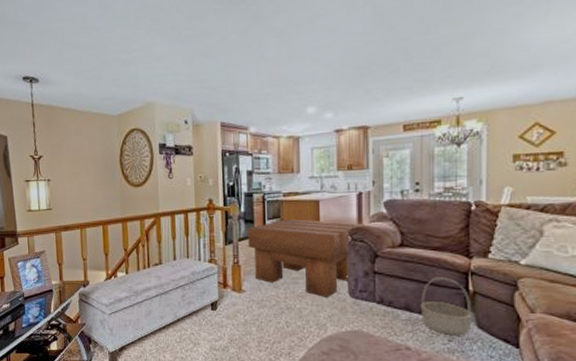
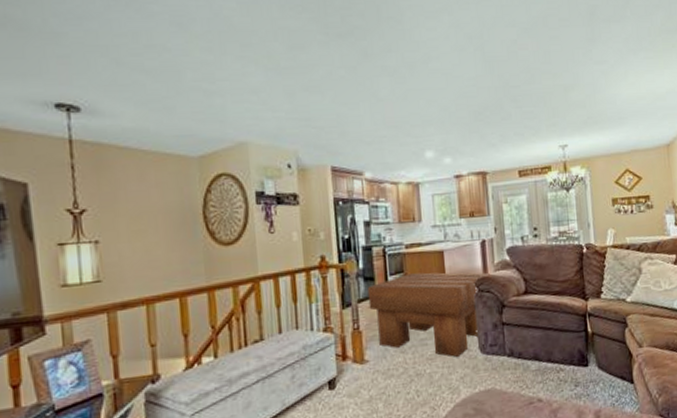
basket: present [420,277,472,336] -> none [547,321,593,381]

